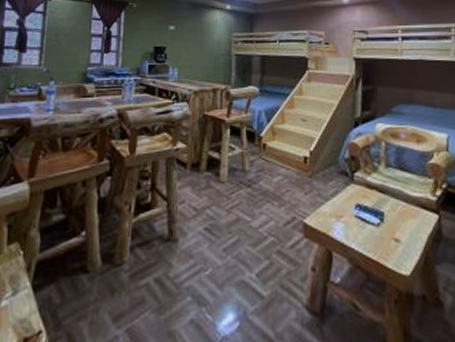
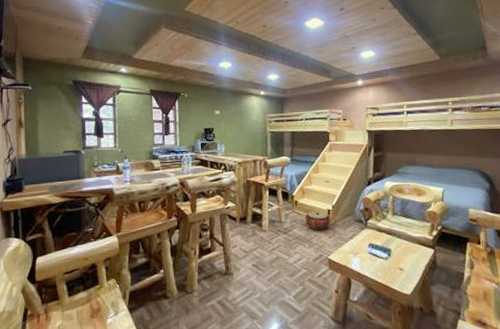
woven basket: none [275,157,308,184] -> present [305,210,331,230]

